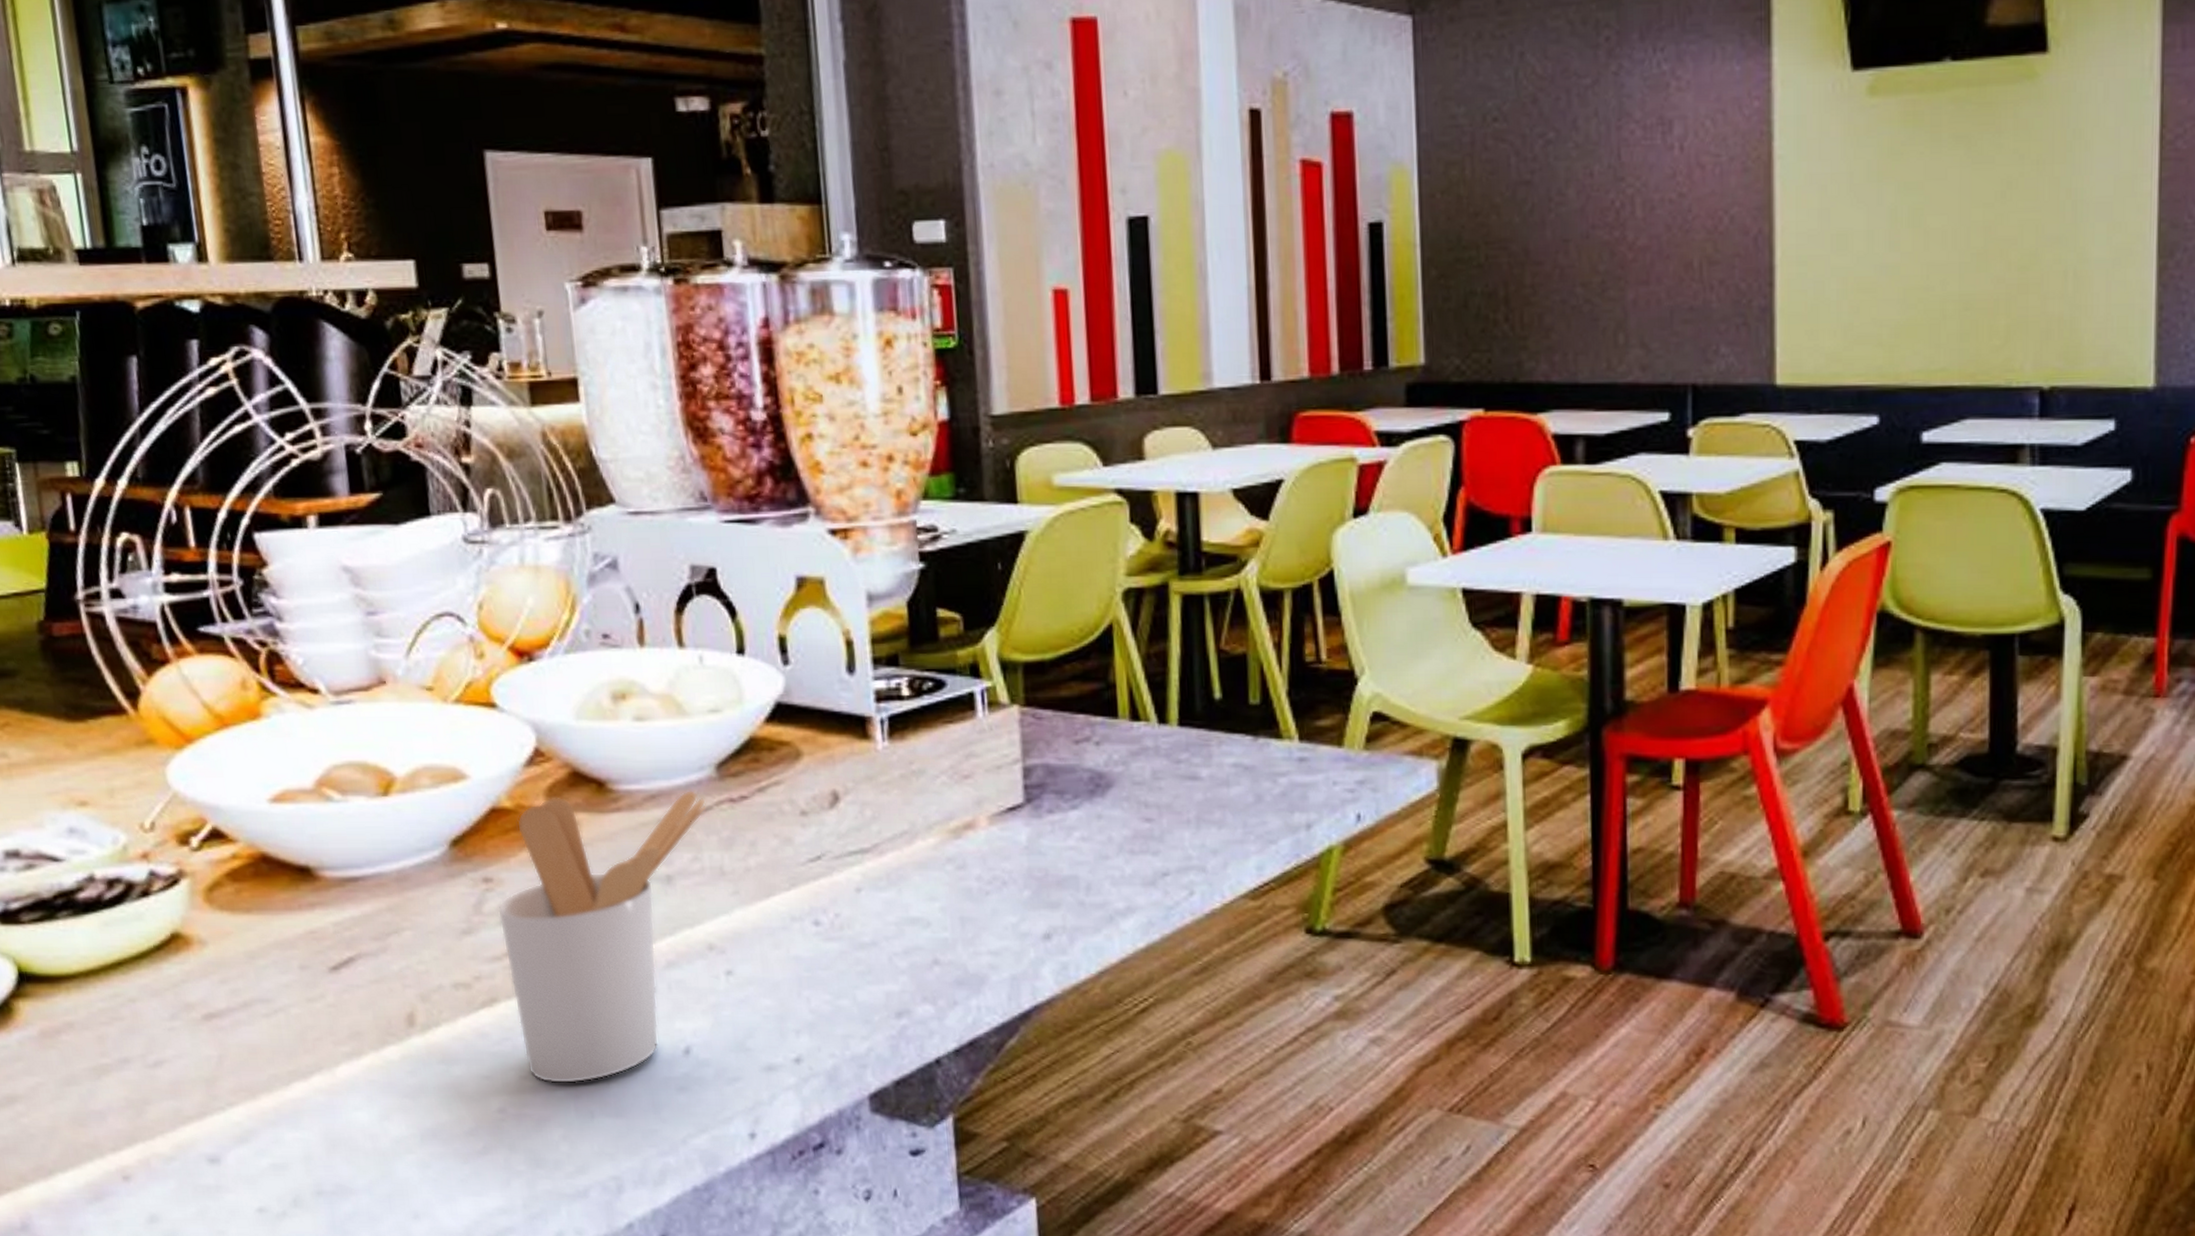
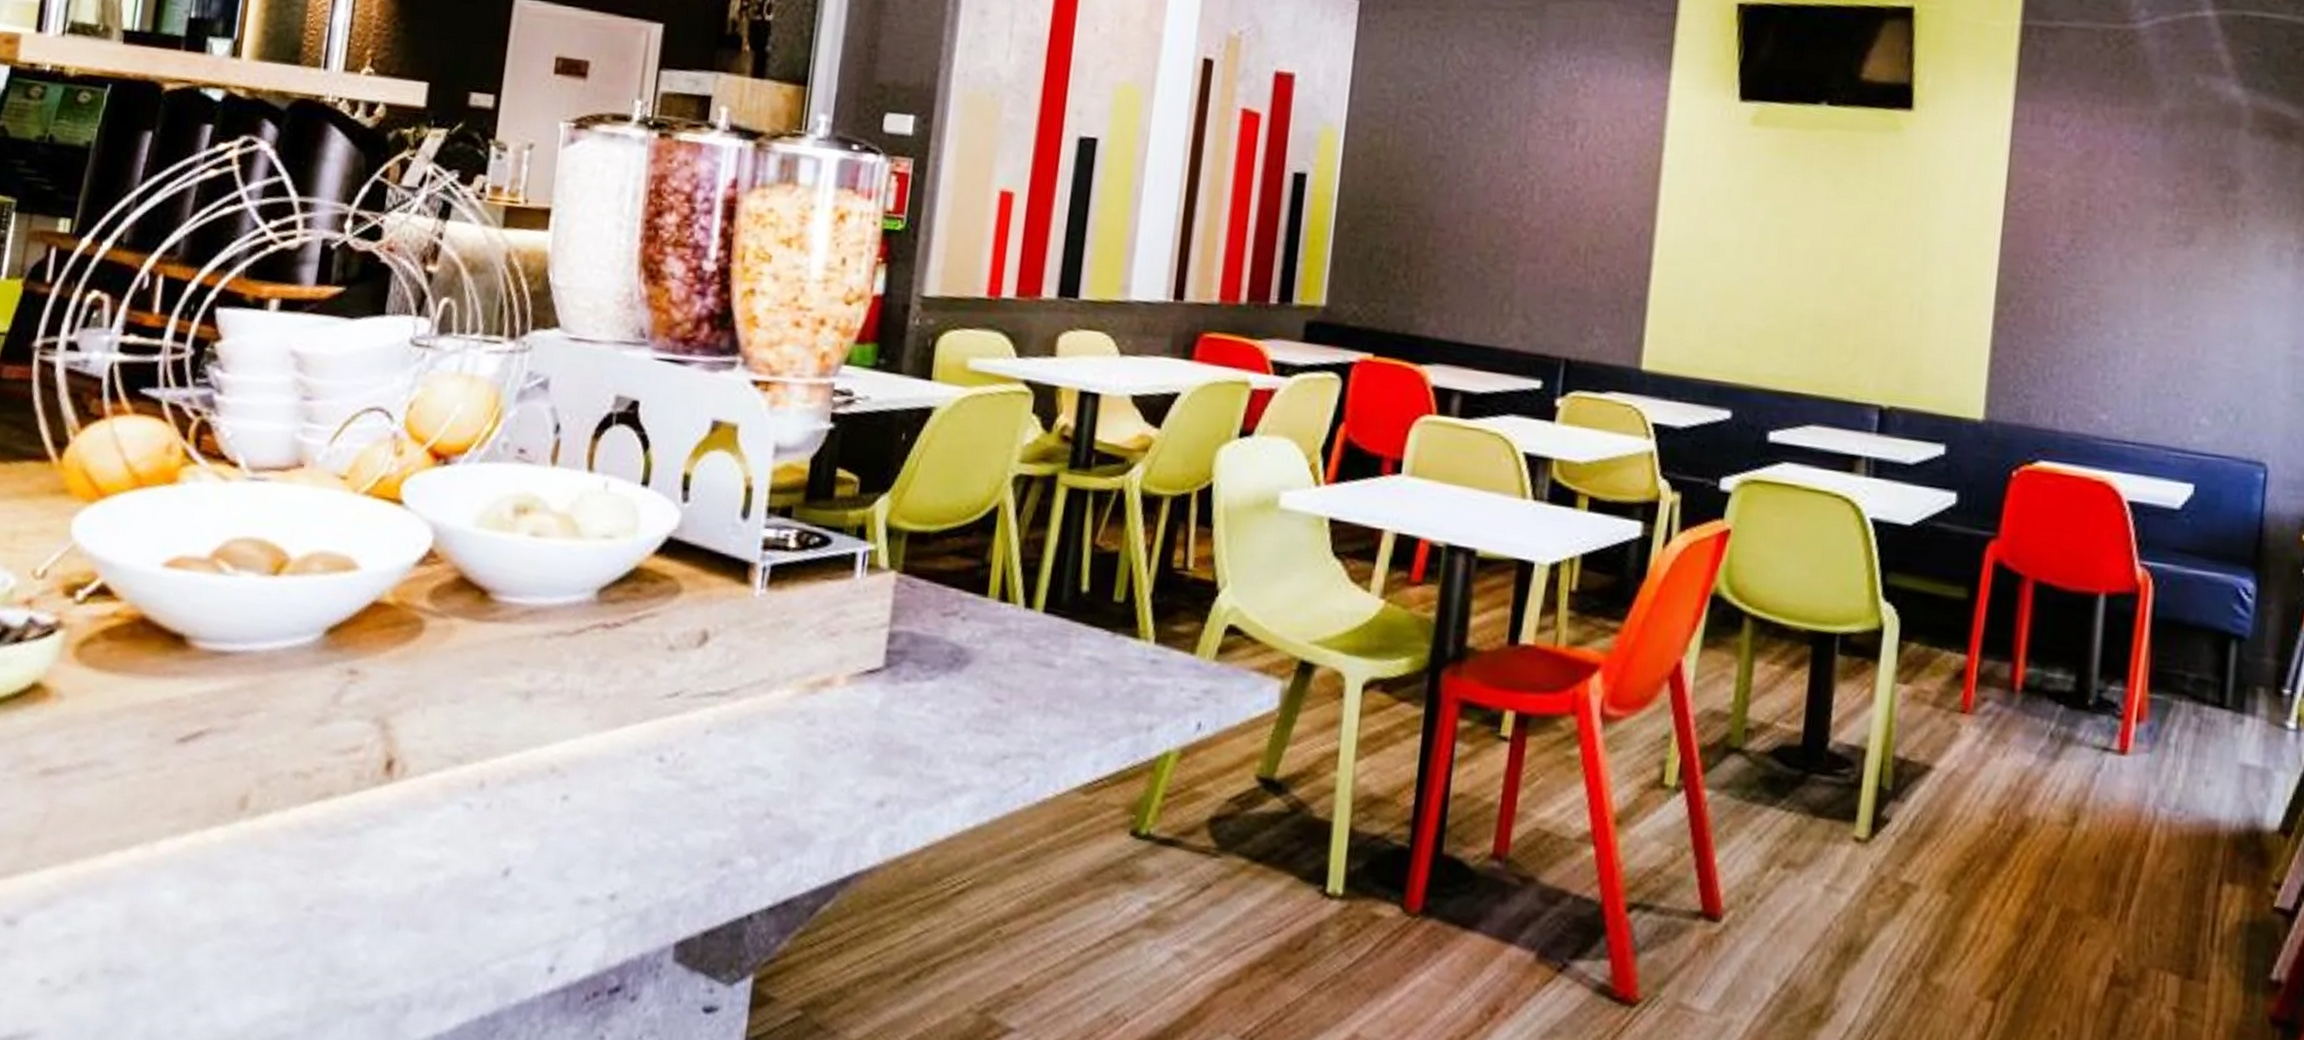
utensil holder: present [497,789,706,1084] -> none [346,598,580,891]

